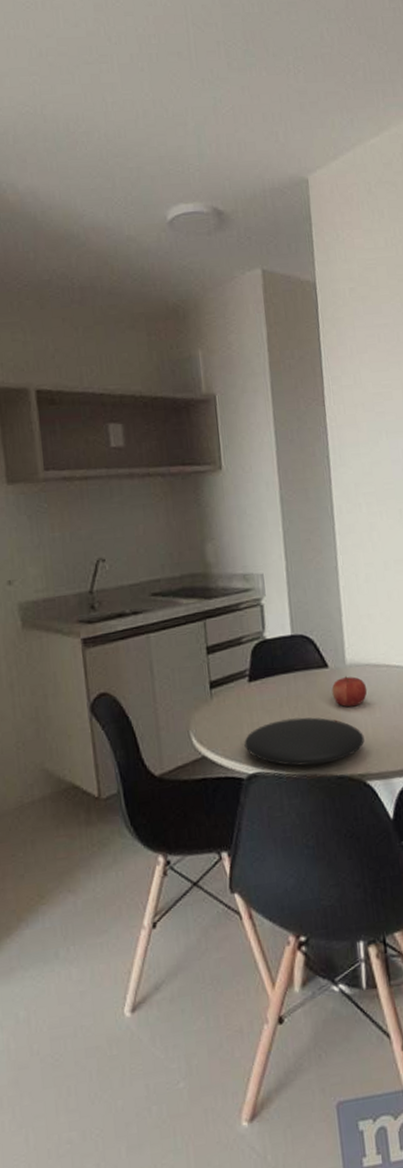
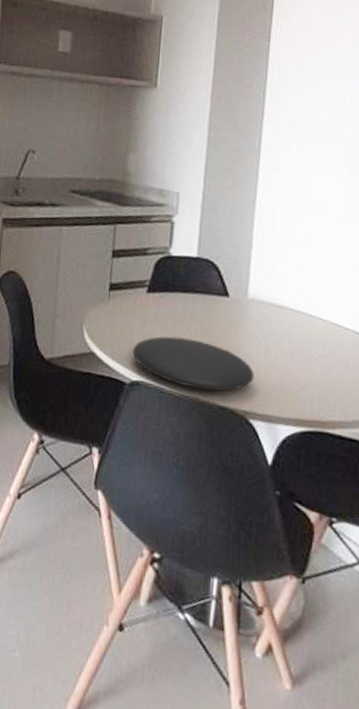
fruit: present [332,676,368,707] -> none [228,309,266,342]

